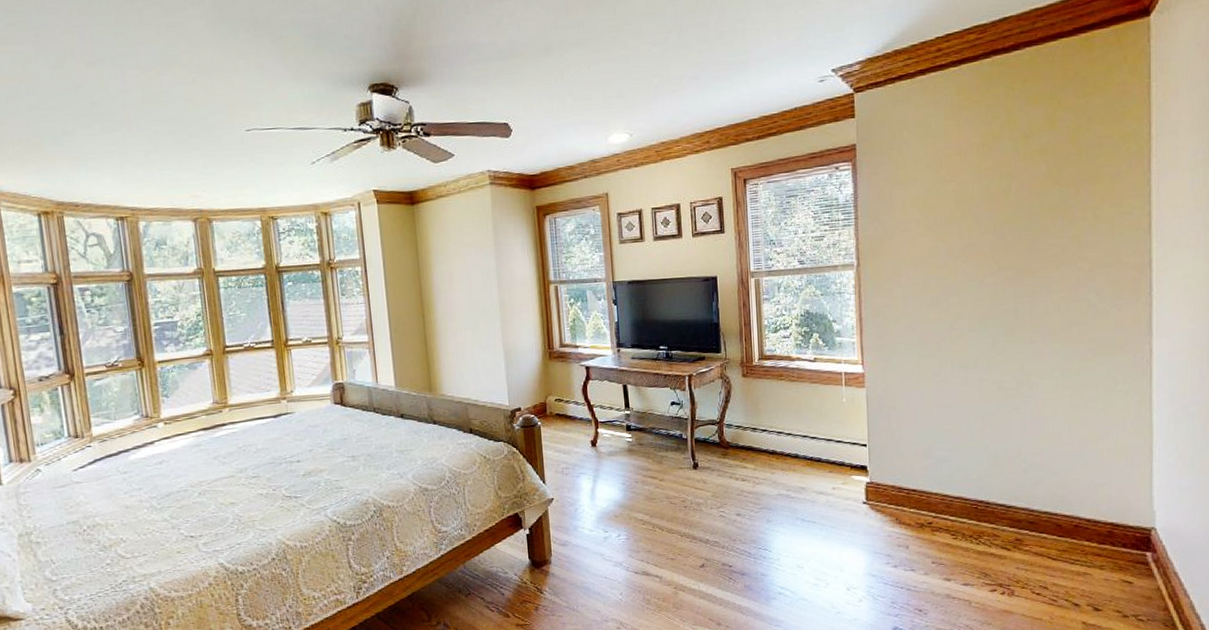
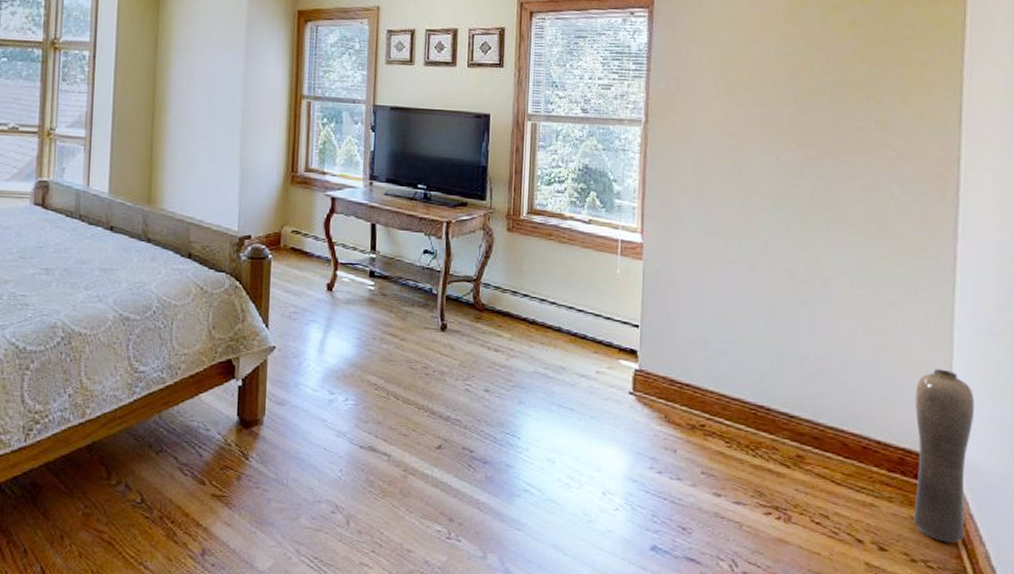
vase: none [1120,451,1175,599] -> present [913,369,975,543]

